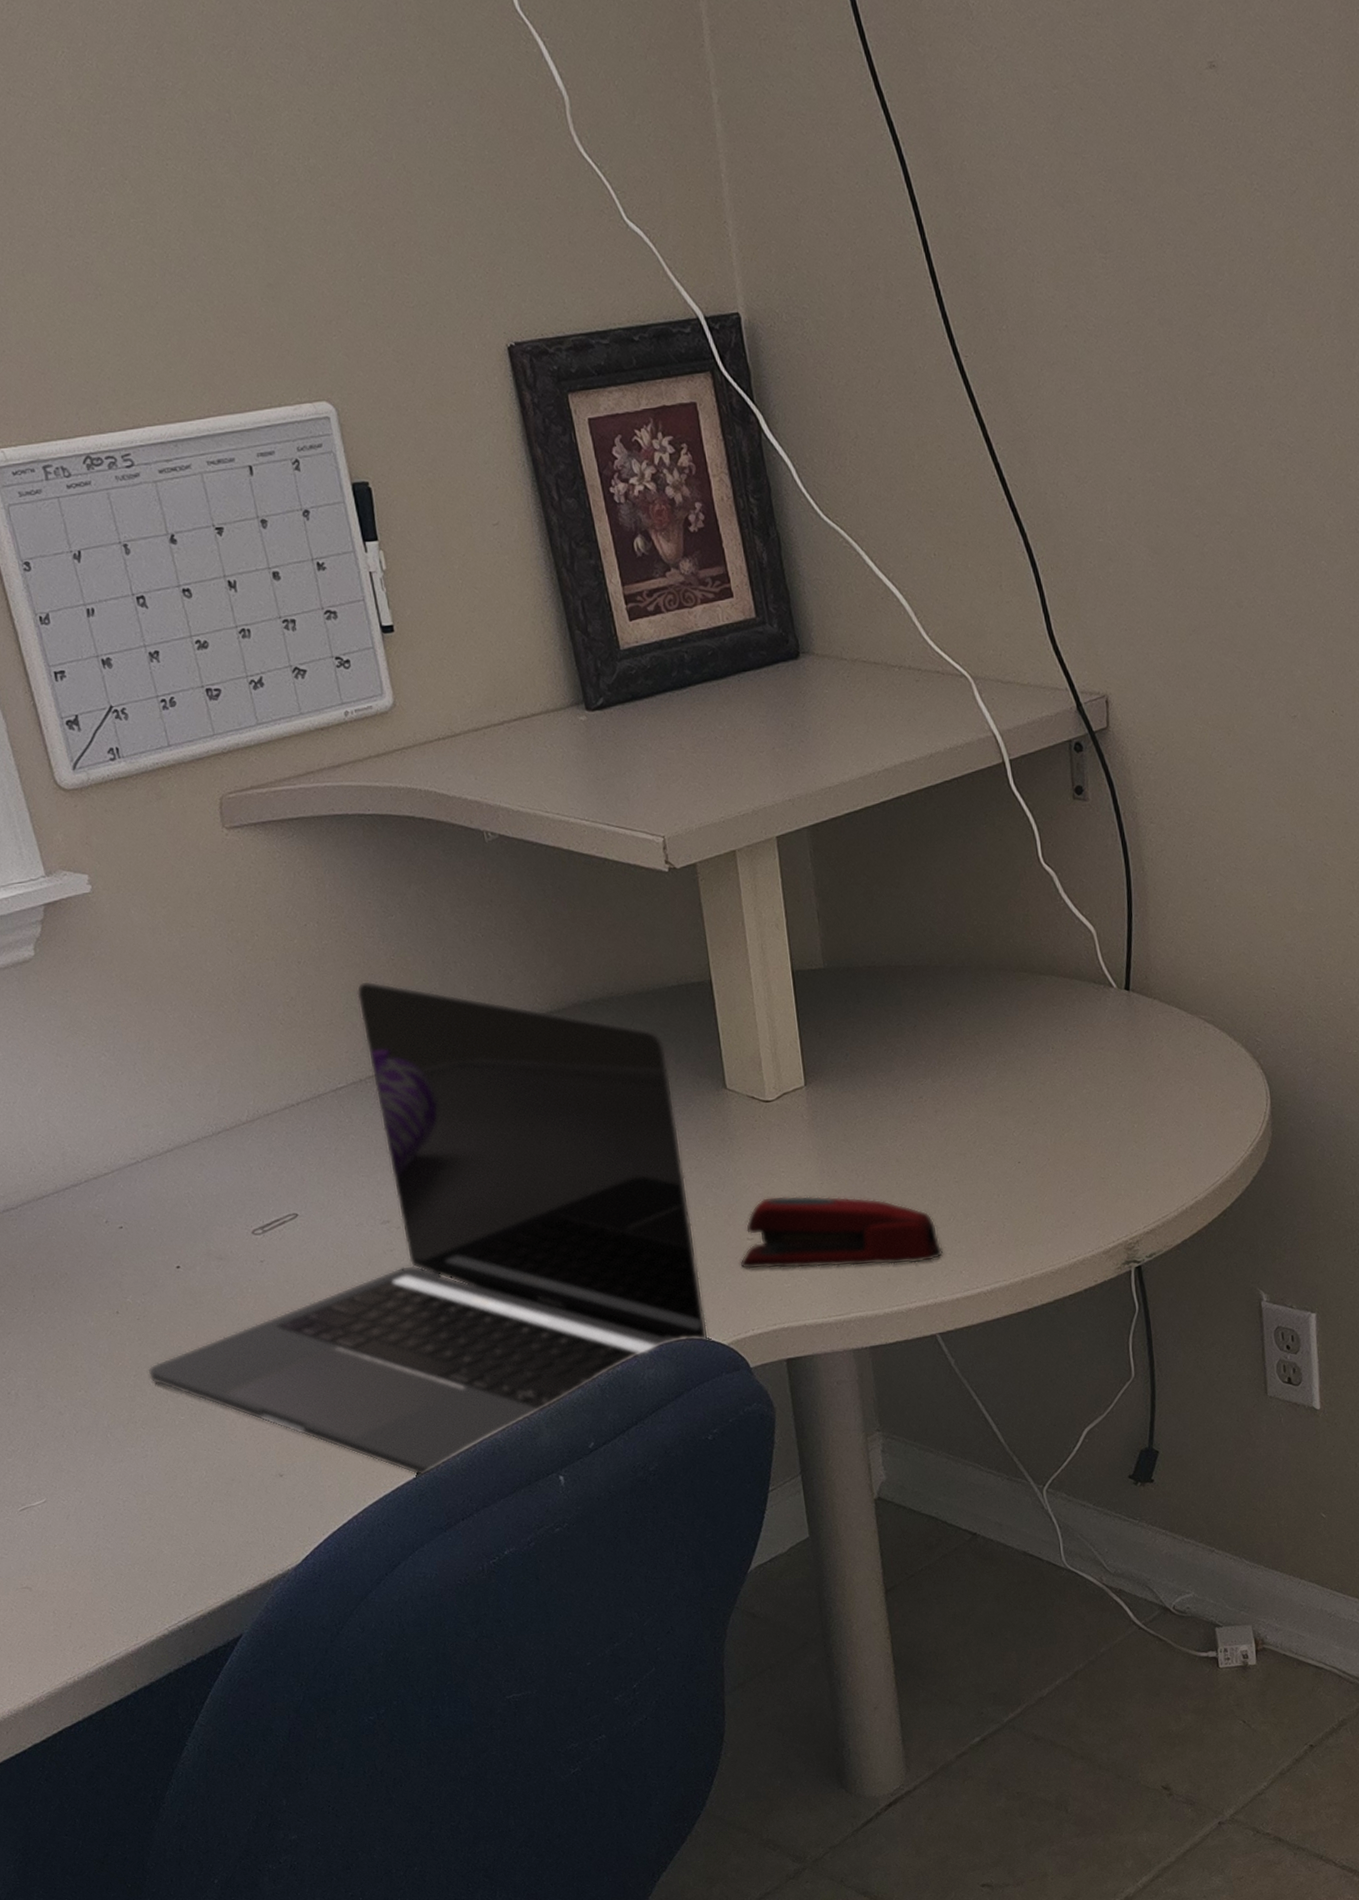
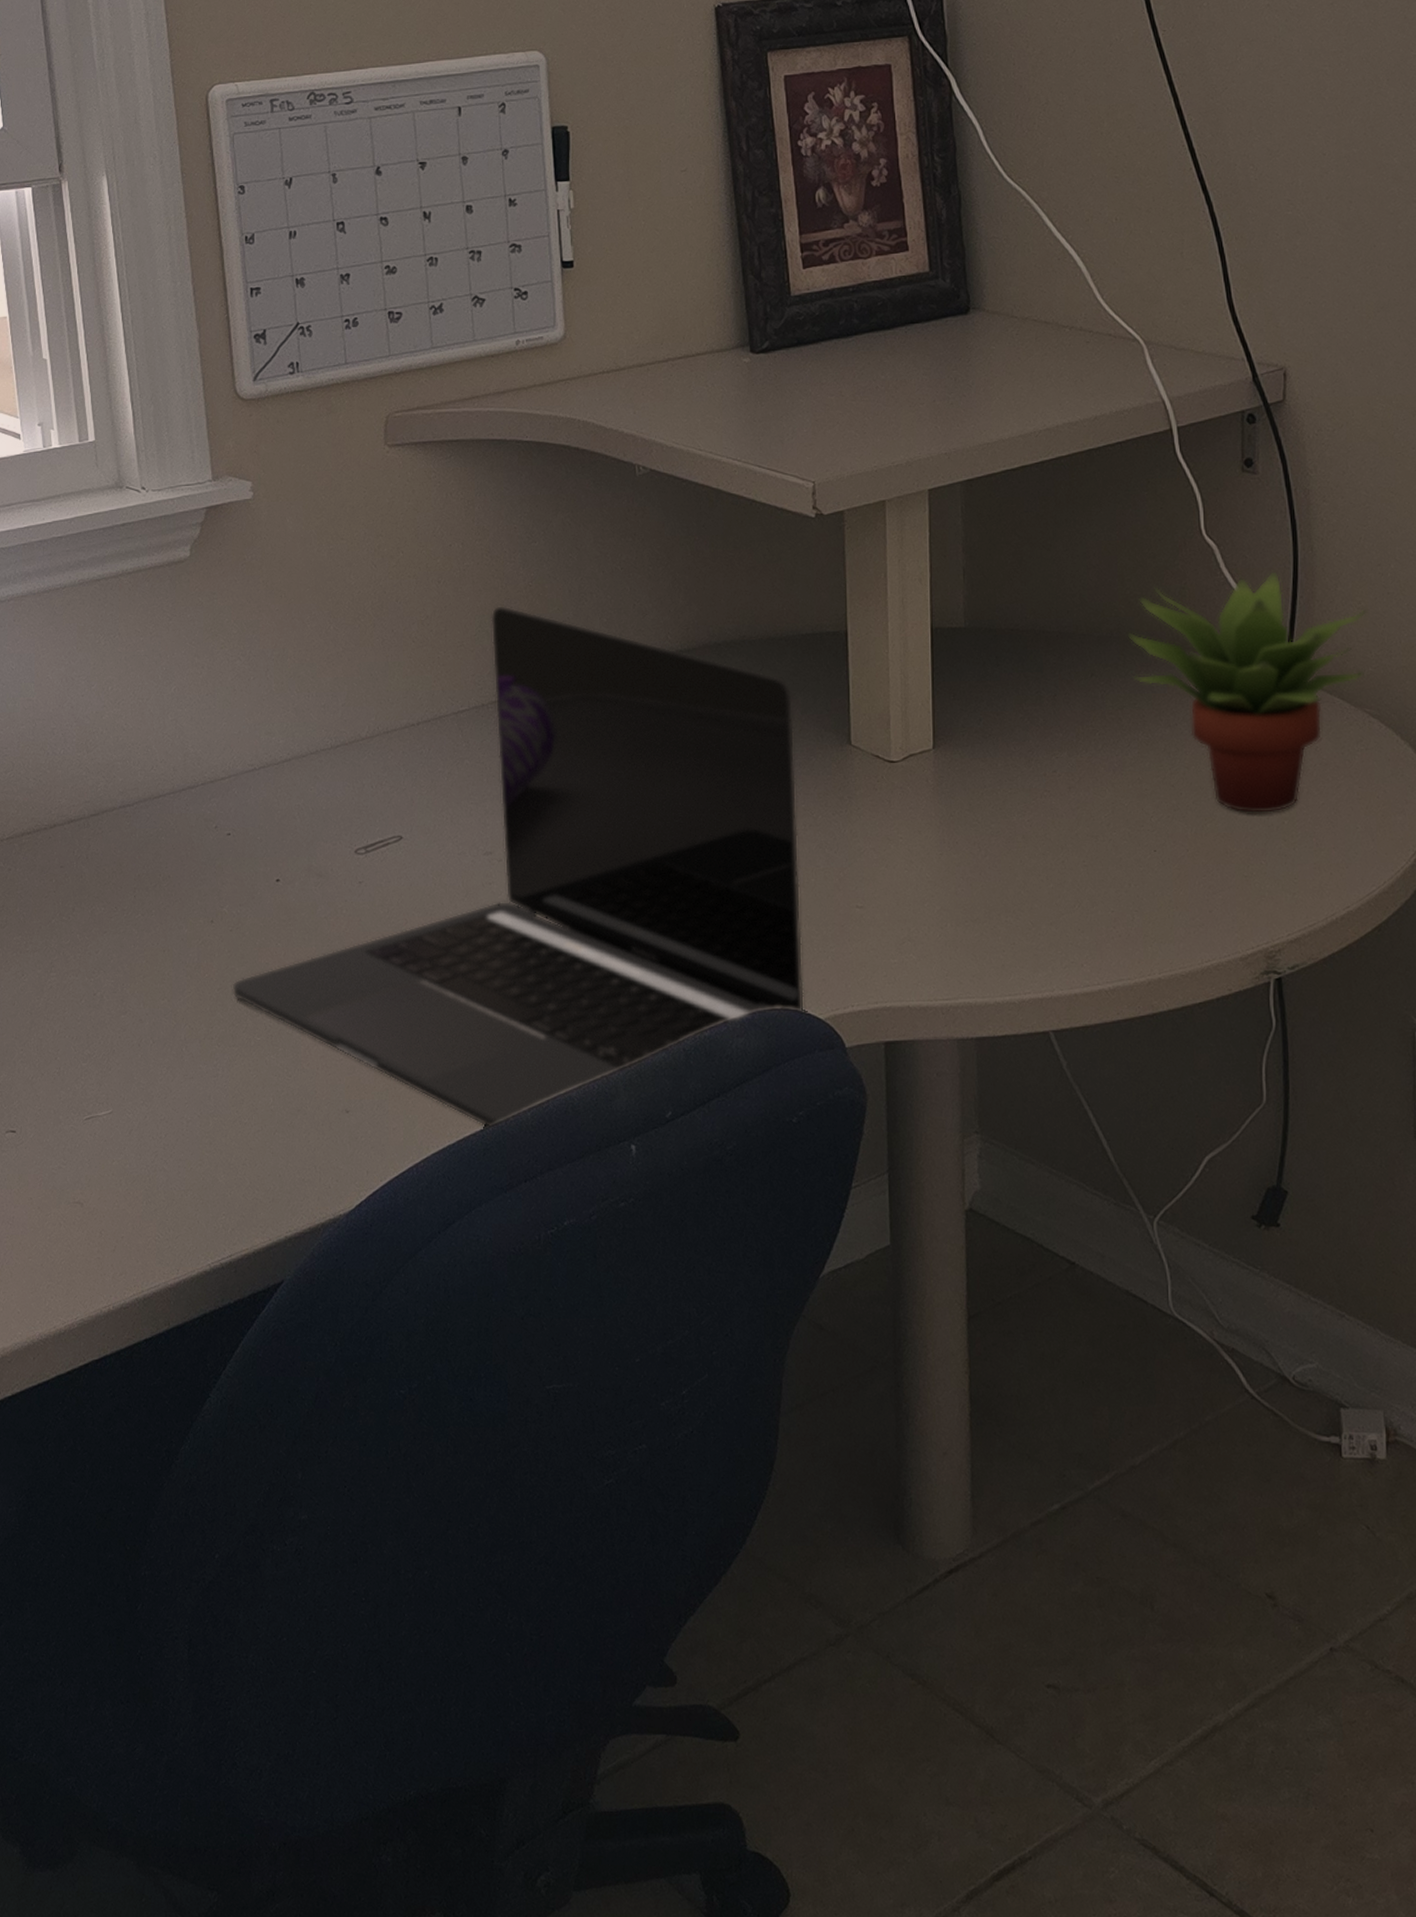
stapler: present [740,1195,943,1269] -> none [846,863,1064,950]
succulent plant: none [978,893,1198,1121] -> present [1127,571,1367,814]

